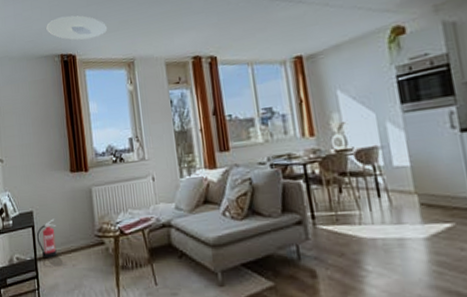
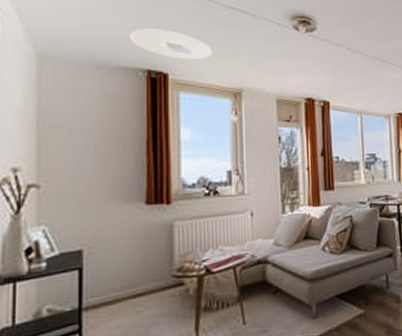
fire extinguisher: present [36,218,57,259] -> none [85,258,118,307]

